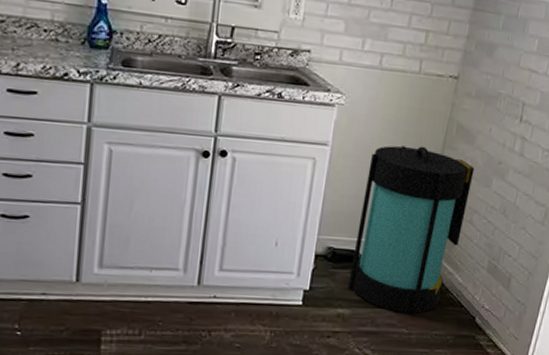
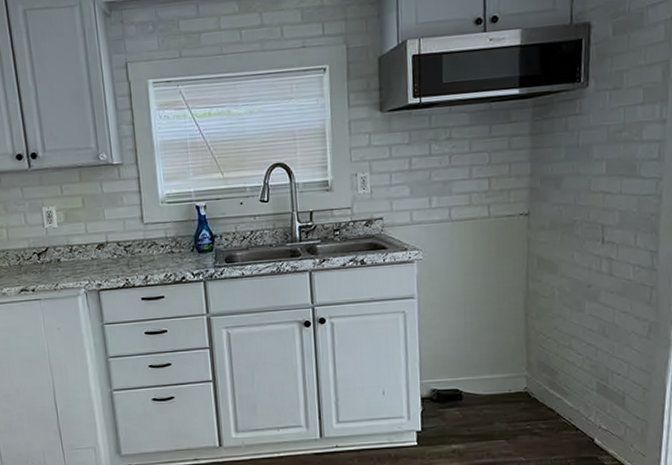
lantern: present [347,145,475,315] -> none [457,283,564,443]

